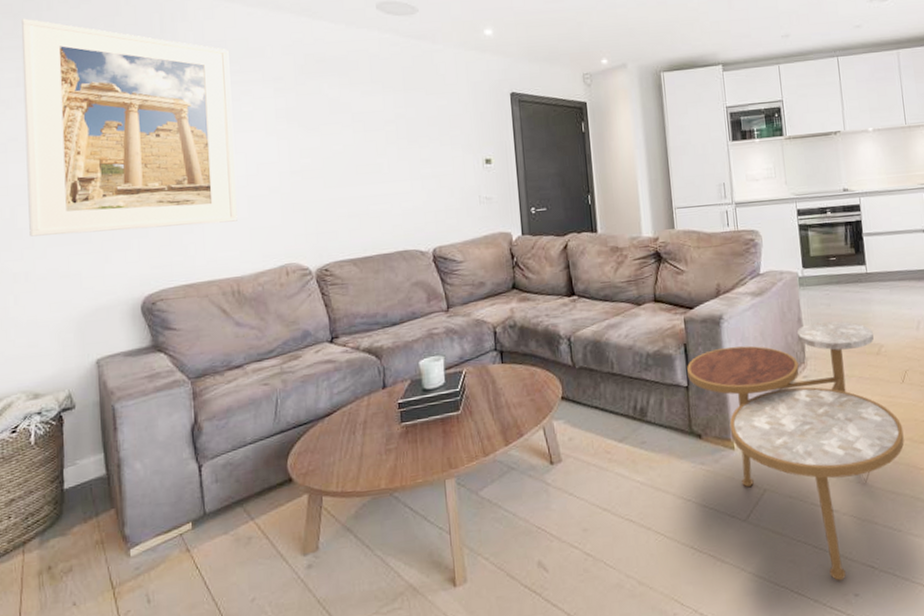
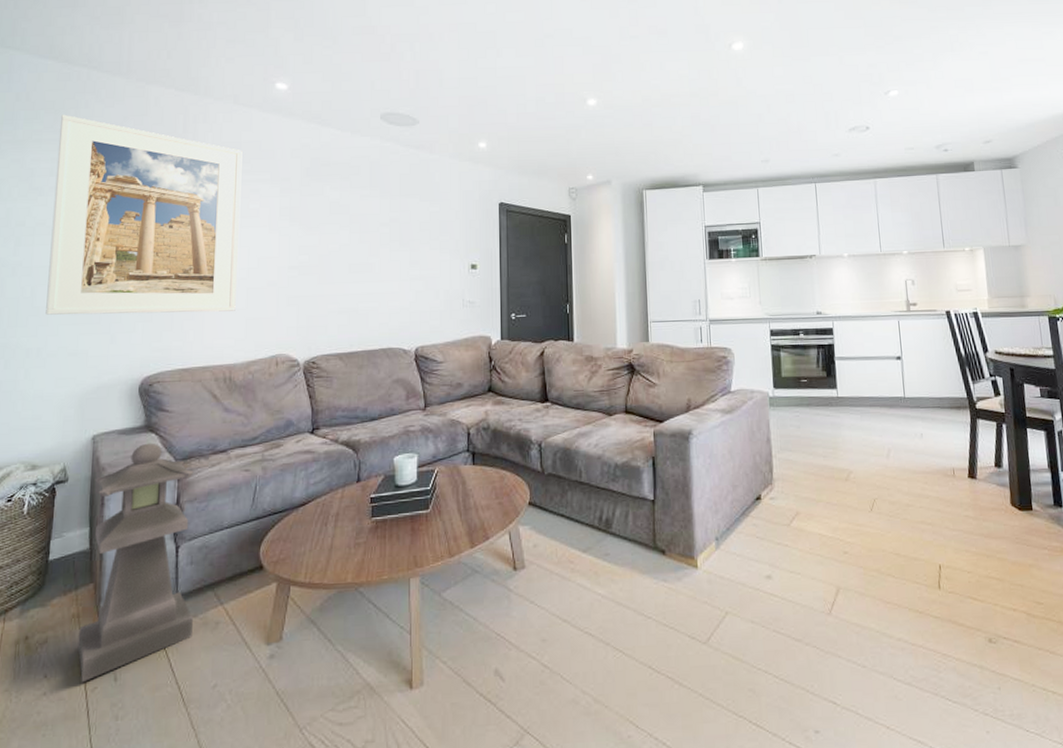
lantern: none [104,362,225,607] -> present [77,443,194,682]
side table: present [687,321,904,581] -> none [654,443,871,715]

